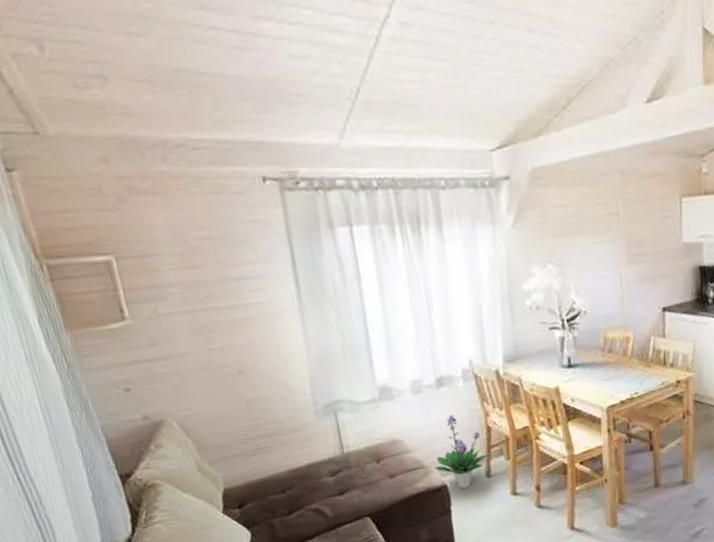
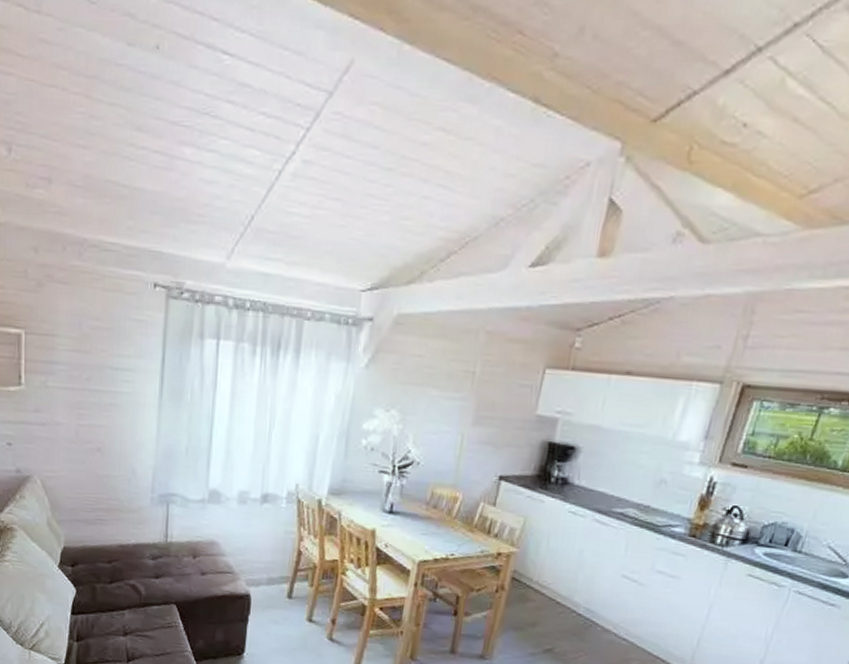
potted plant: present [434,414,489,489] -> none [242,531,295,603]

